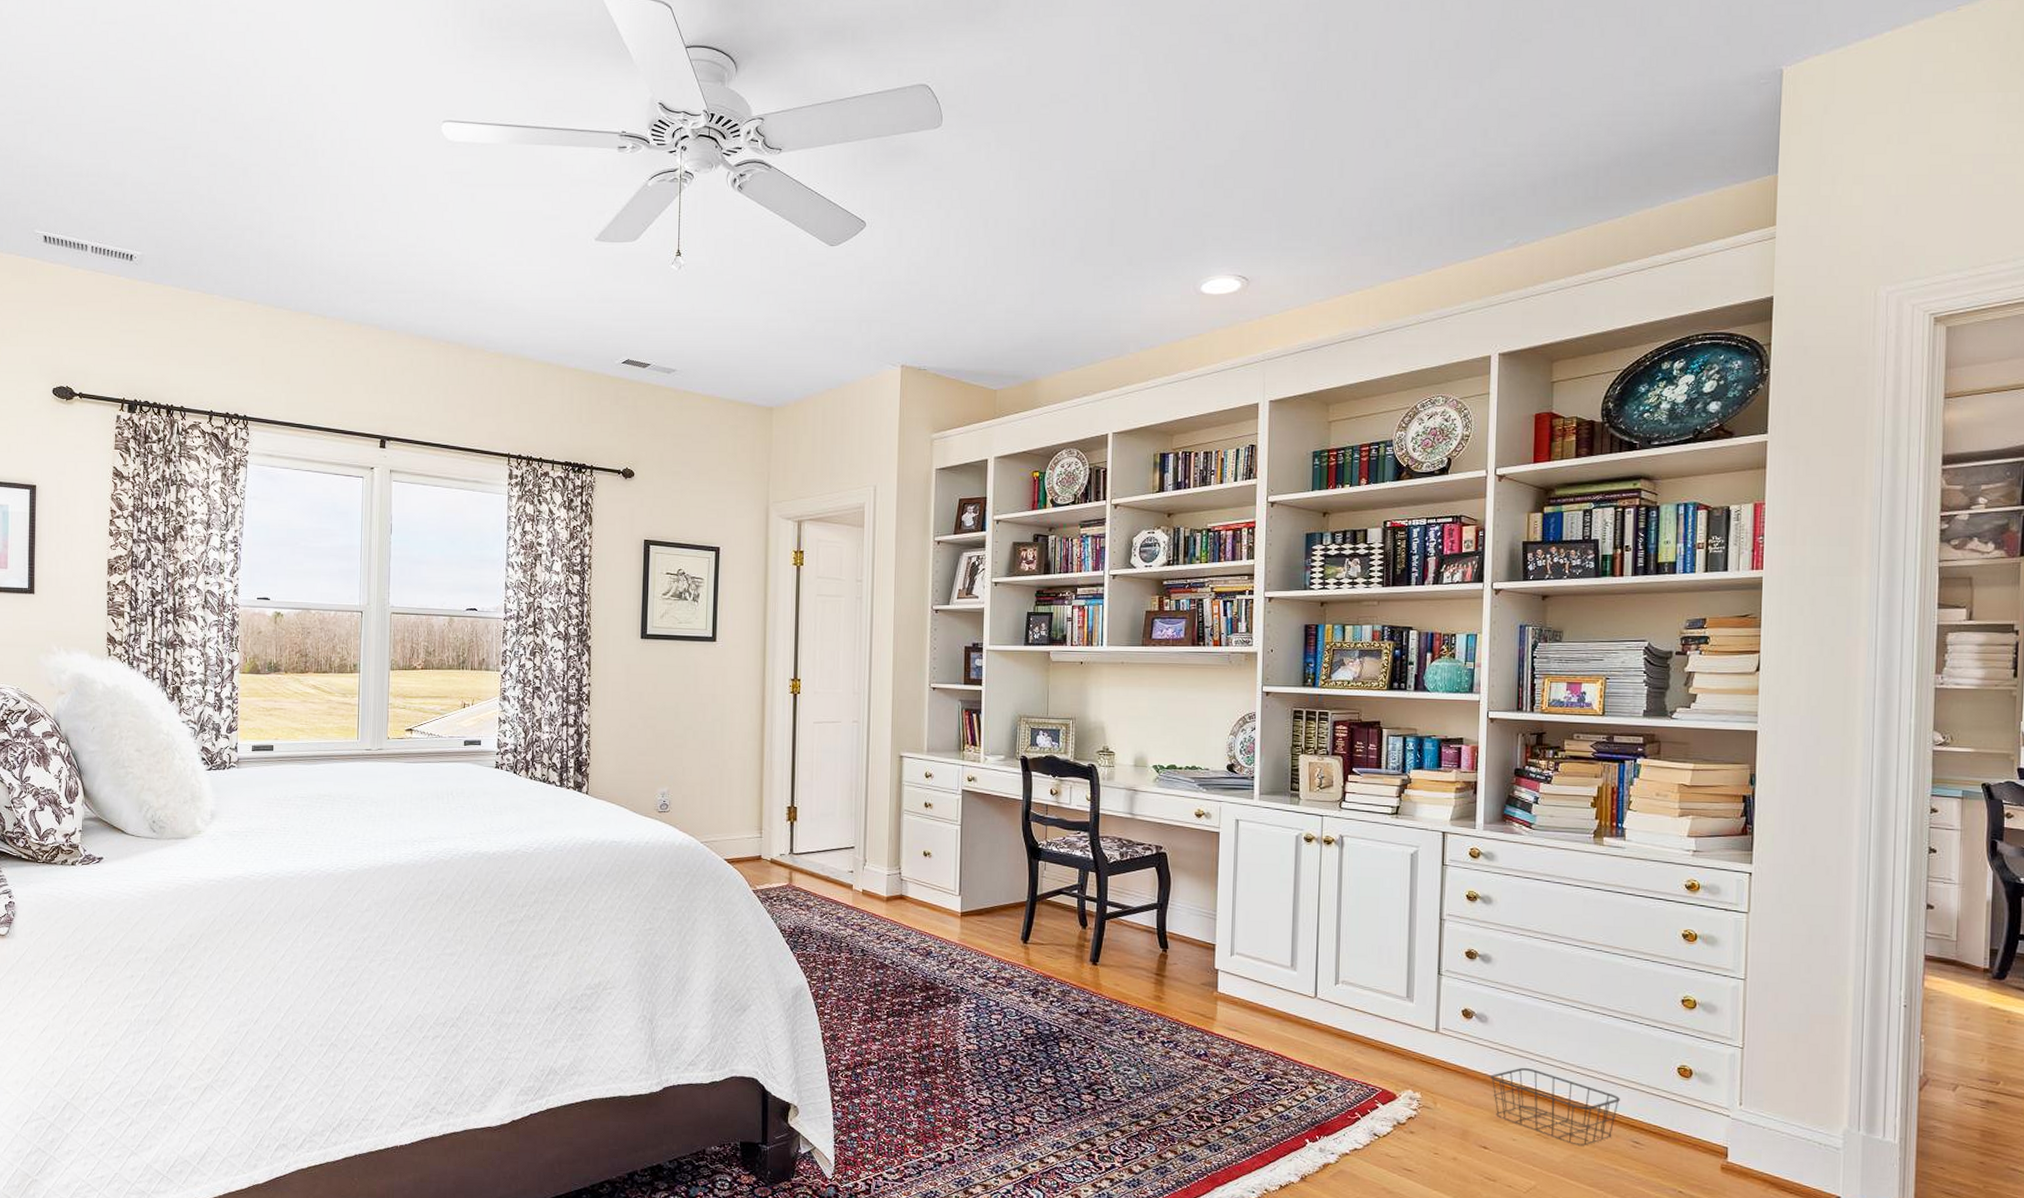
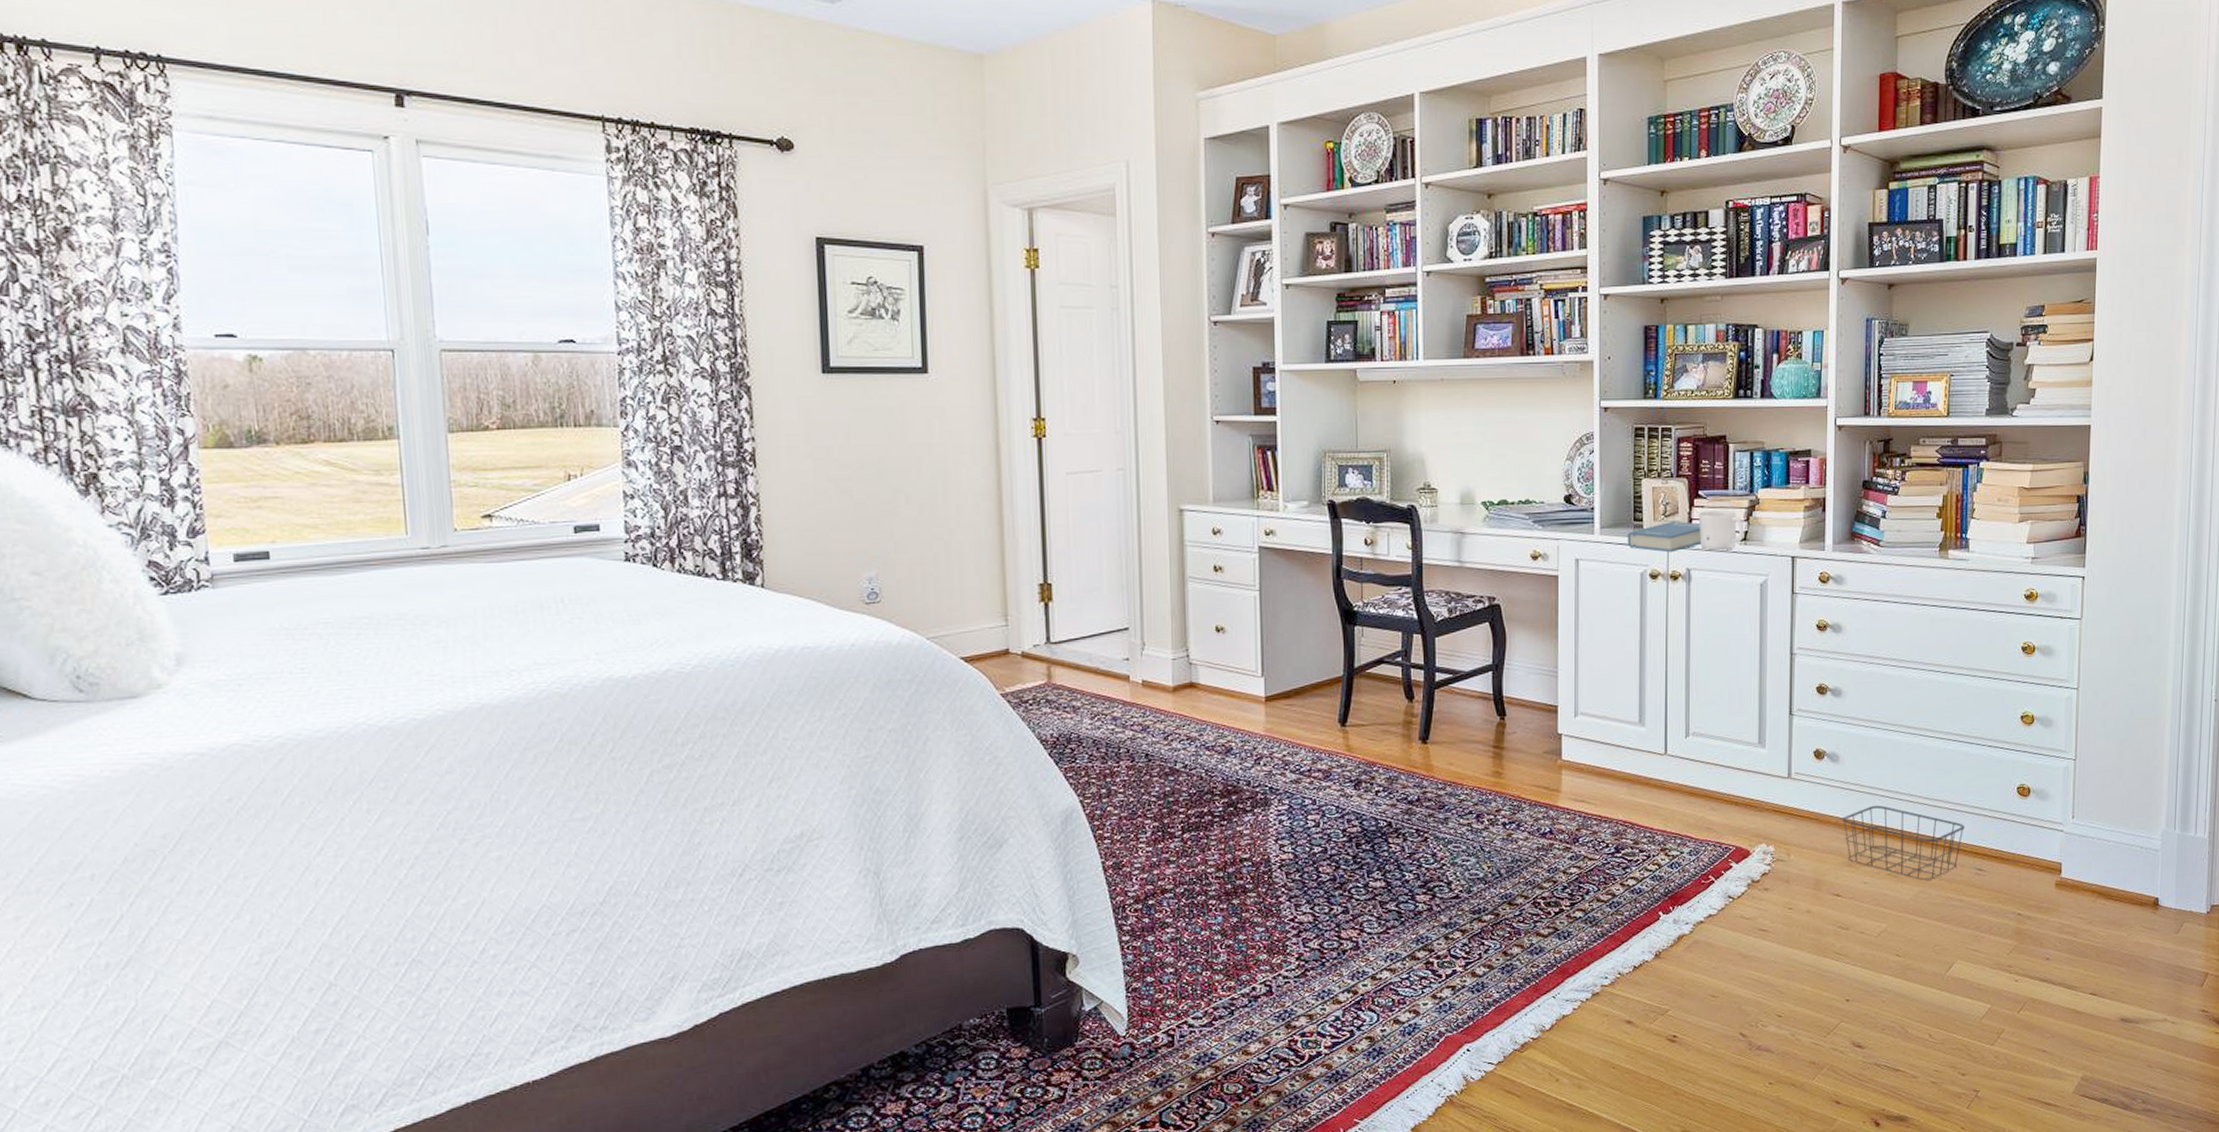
book: none [1284,792,1355,820] -> present [1627,521,1702,553]
mug: none [1352,786,1396,822] -> present [1698,510,1745,551]

